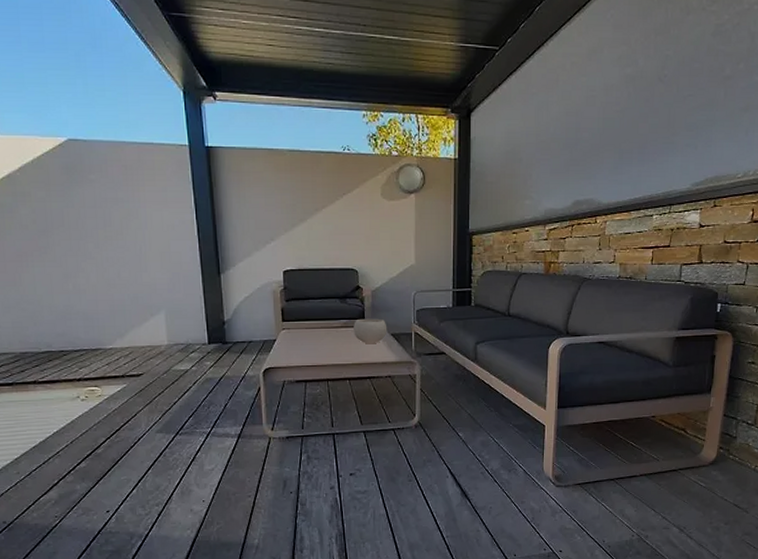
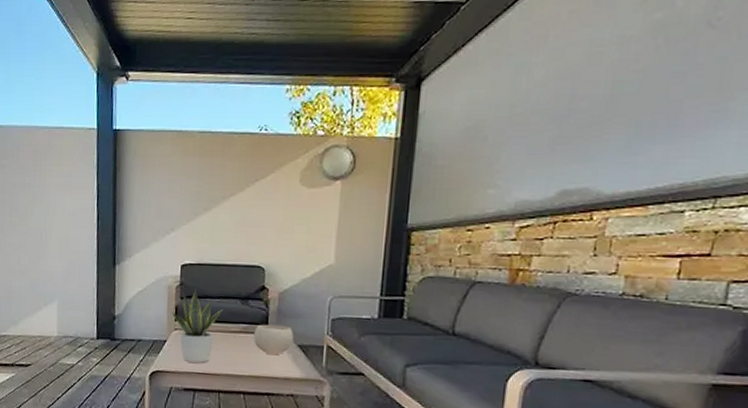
potted plant: none [278,292,325,358] -> present [171,289,224,364]

